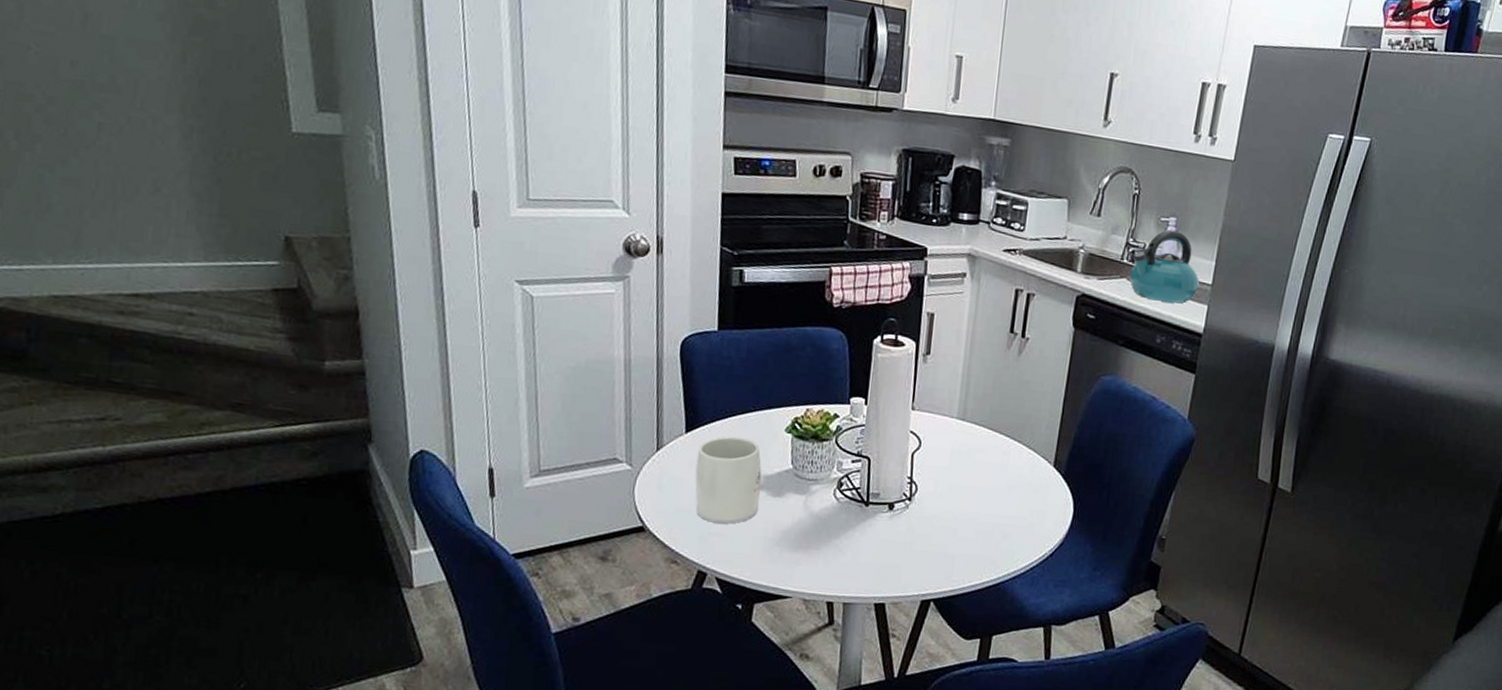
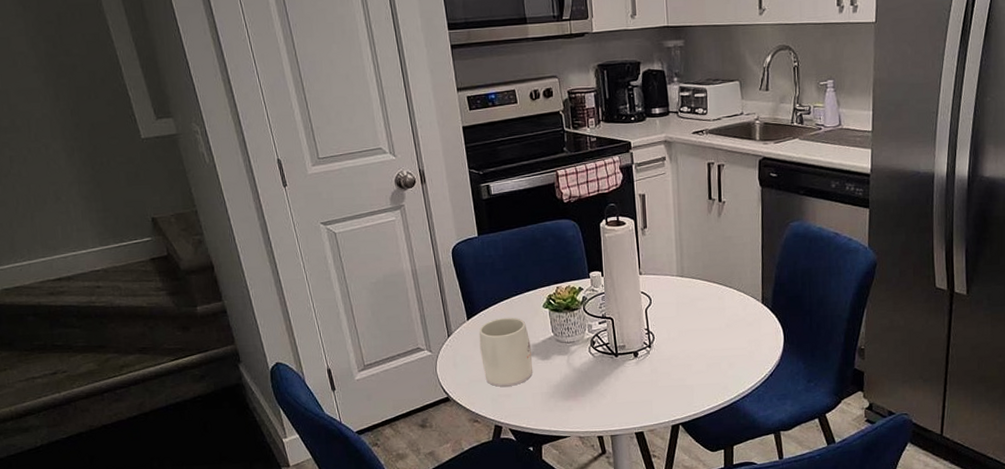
kettle: present [1129,230,1200,303] -> none [800,91,862,153]

